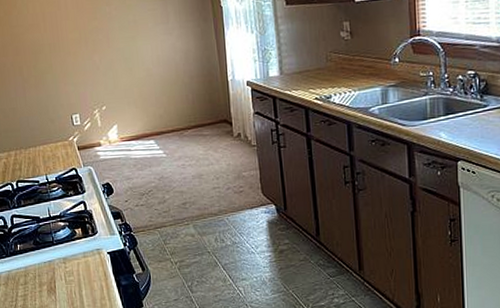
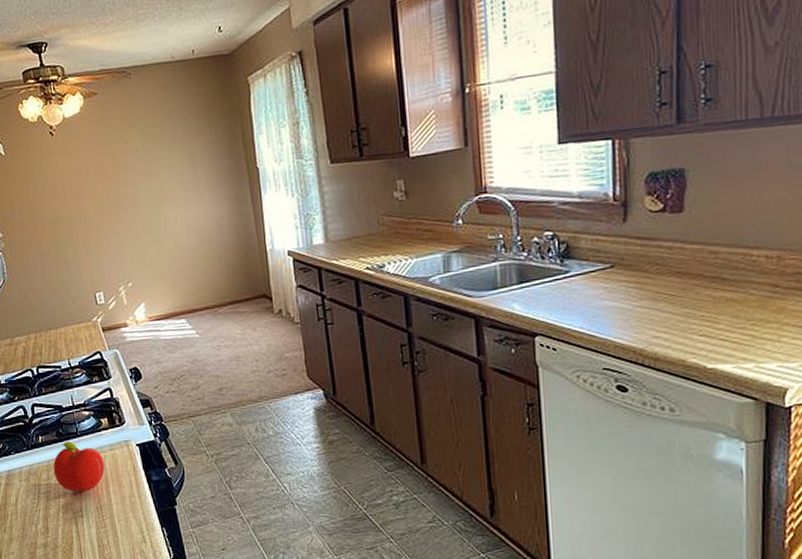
fruit: none [30,250,78,295] -> present [53,442,105,492]

